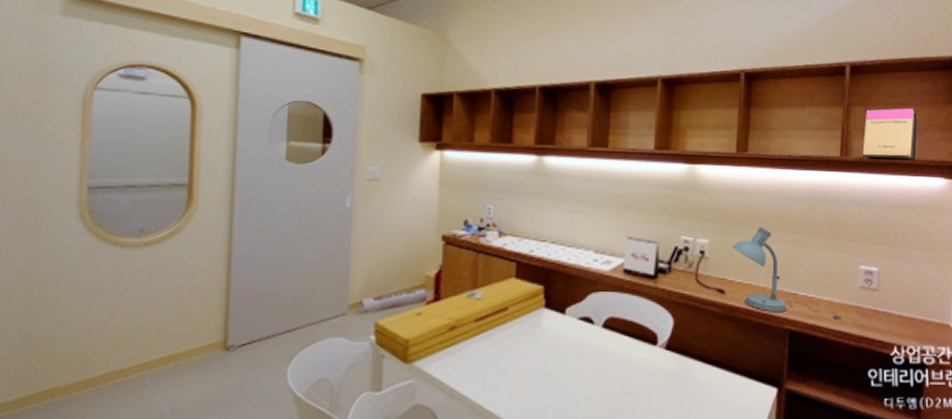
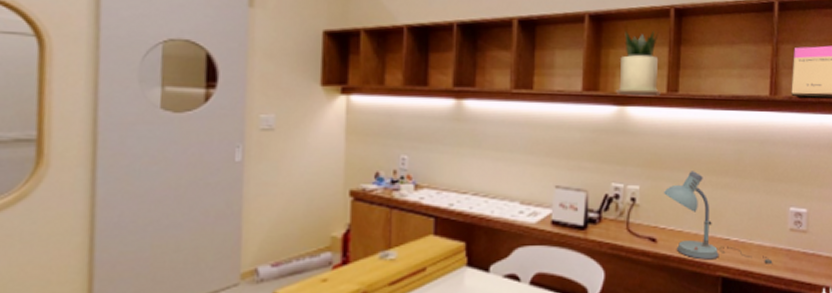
planter: none [686,93,730,156] -> present [615,30,661,97]

